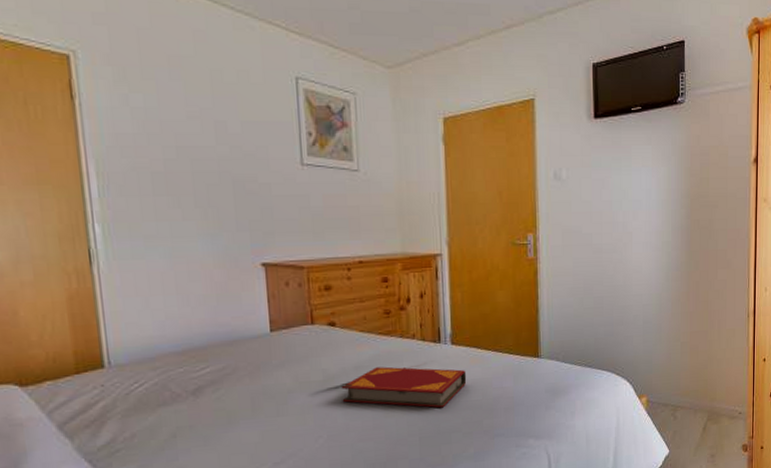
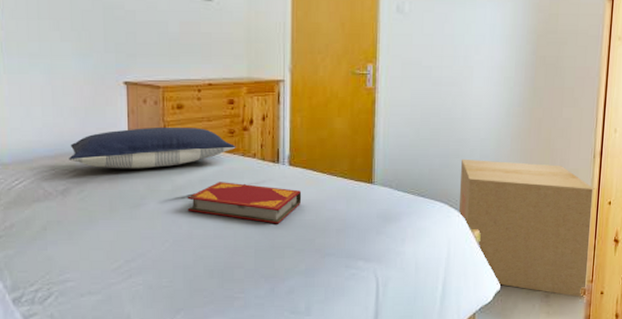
pillow: none [200,310,393,362] -> present [69,126,236,169]
cardboard box: none [625,325,750,455] -> present [458,158,595,298]

